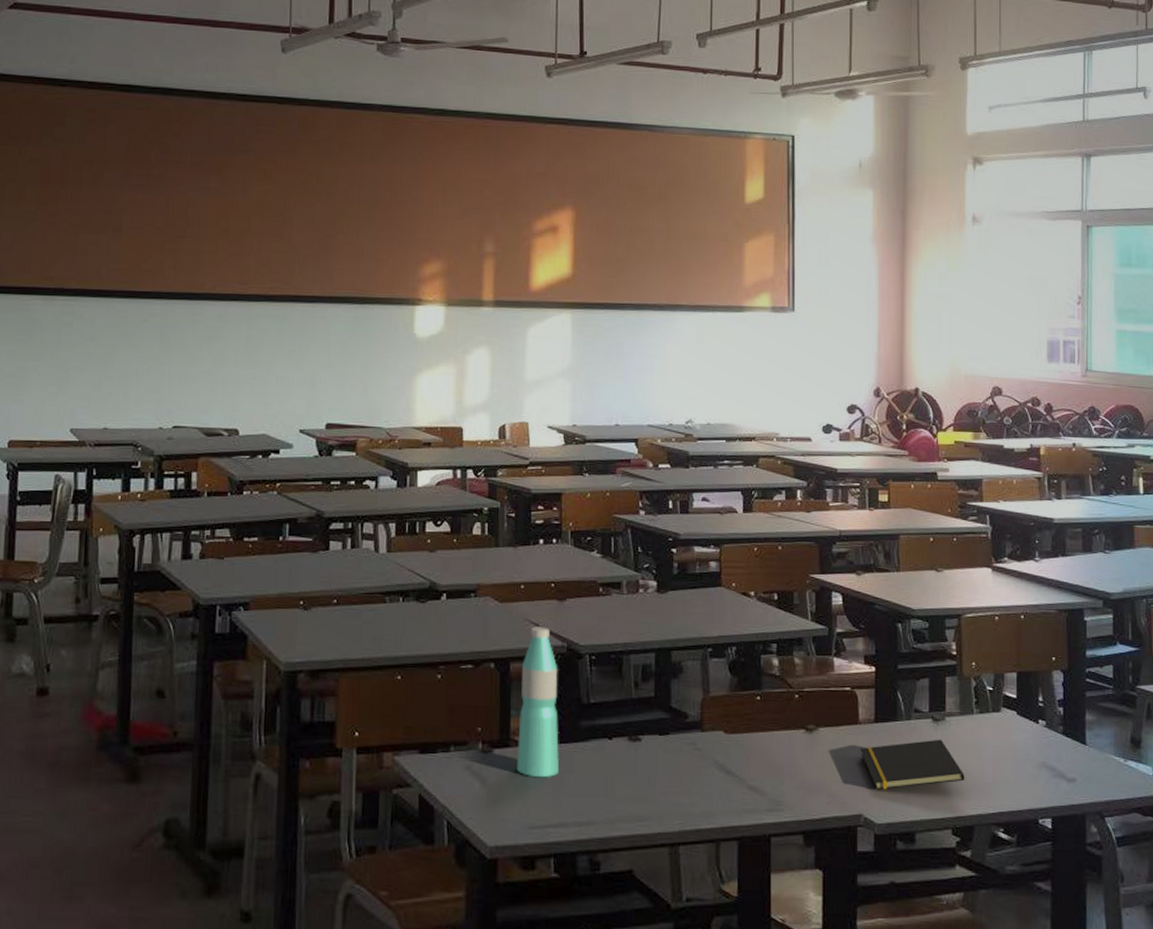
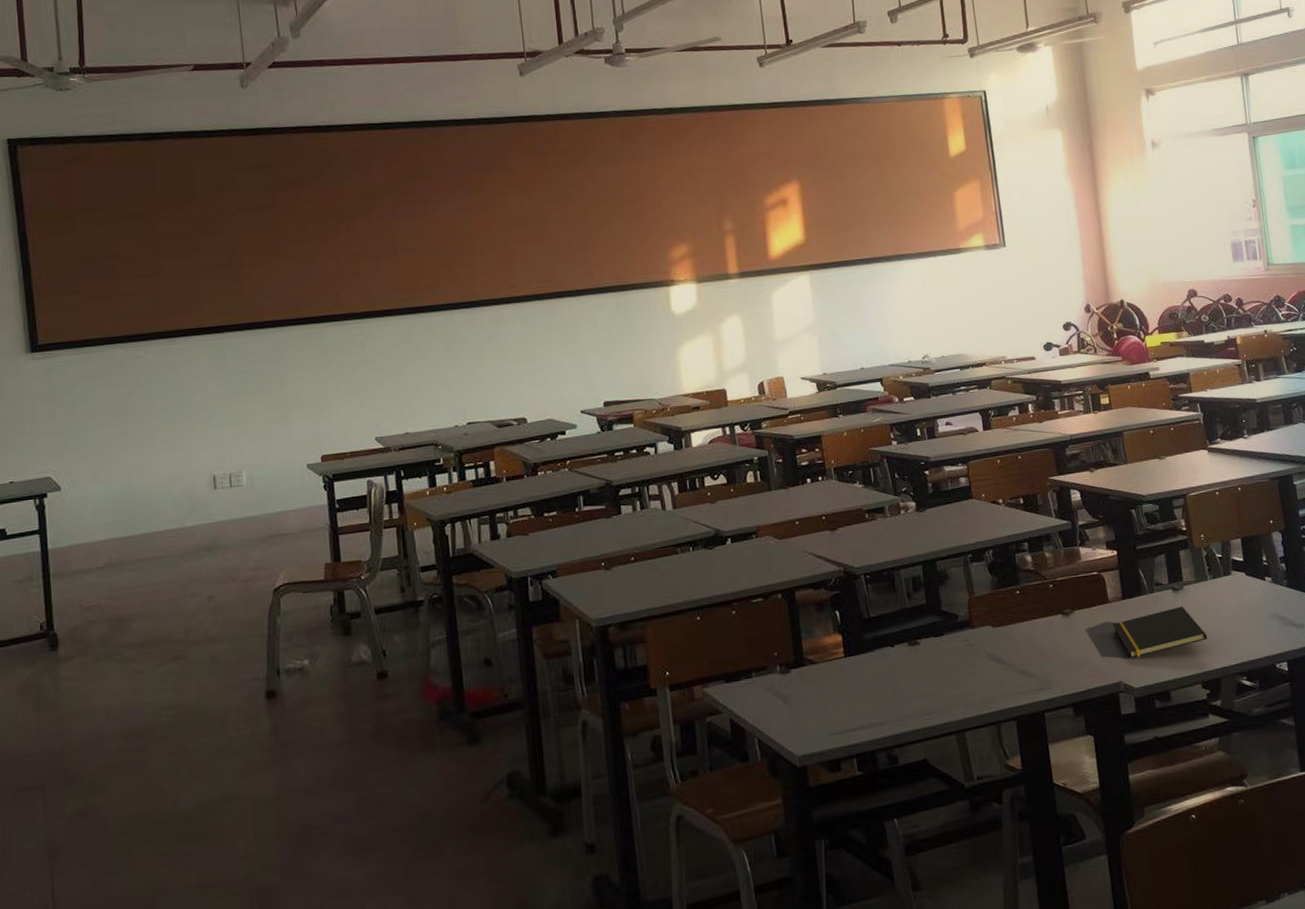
water bottle: present [516,626,559,777] -> none [806,555,851,690]

